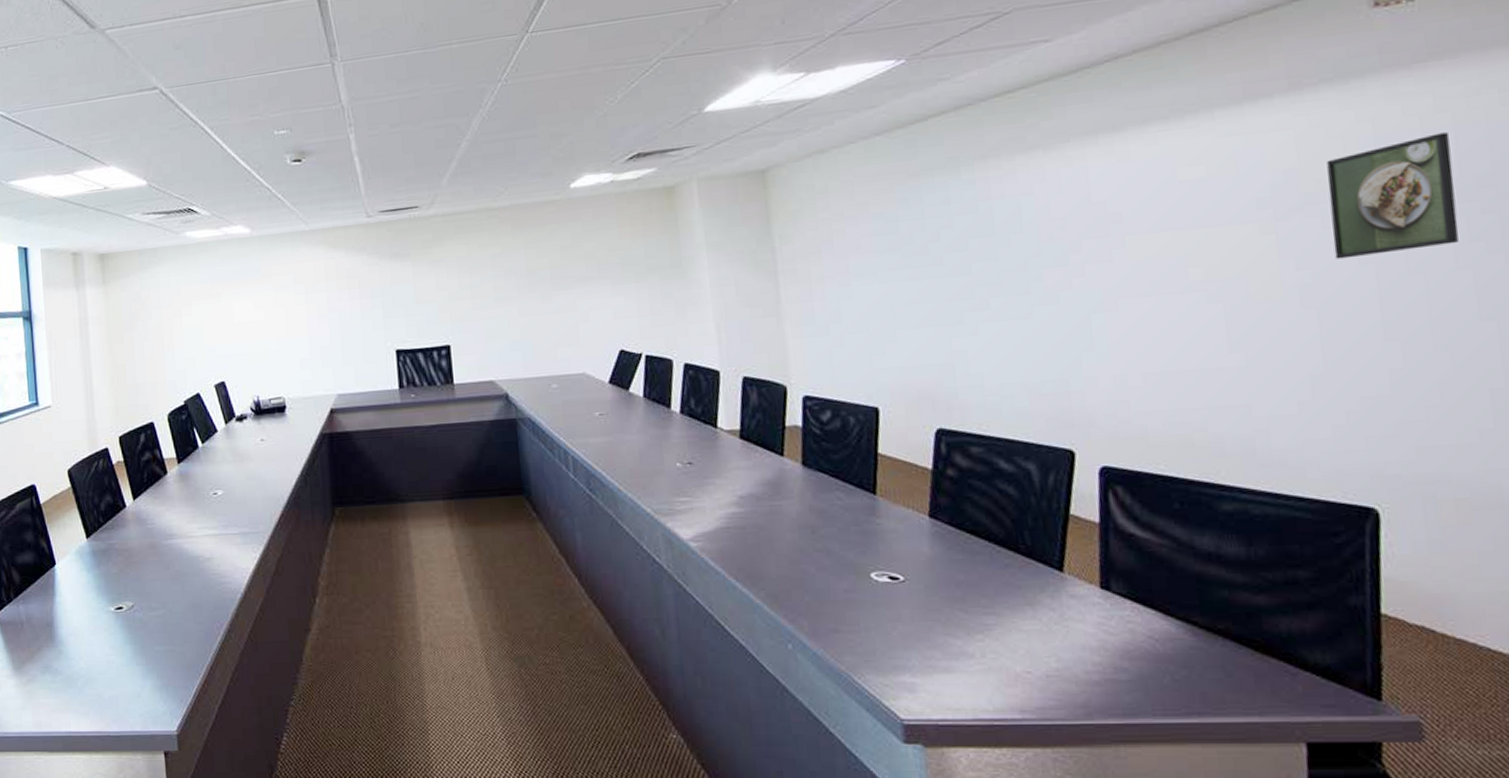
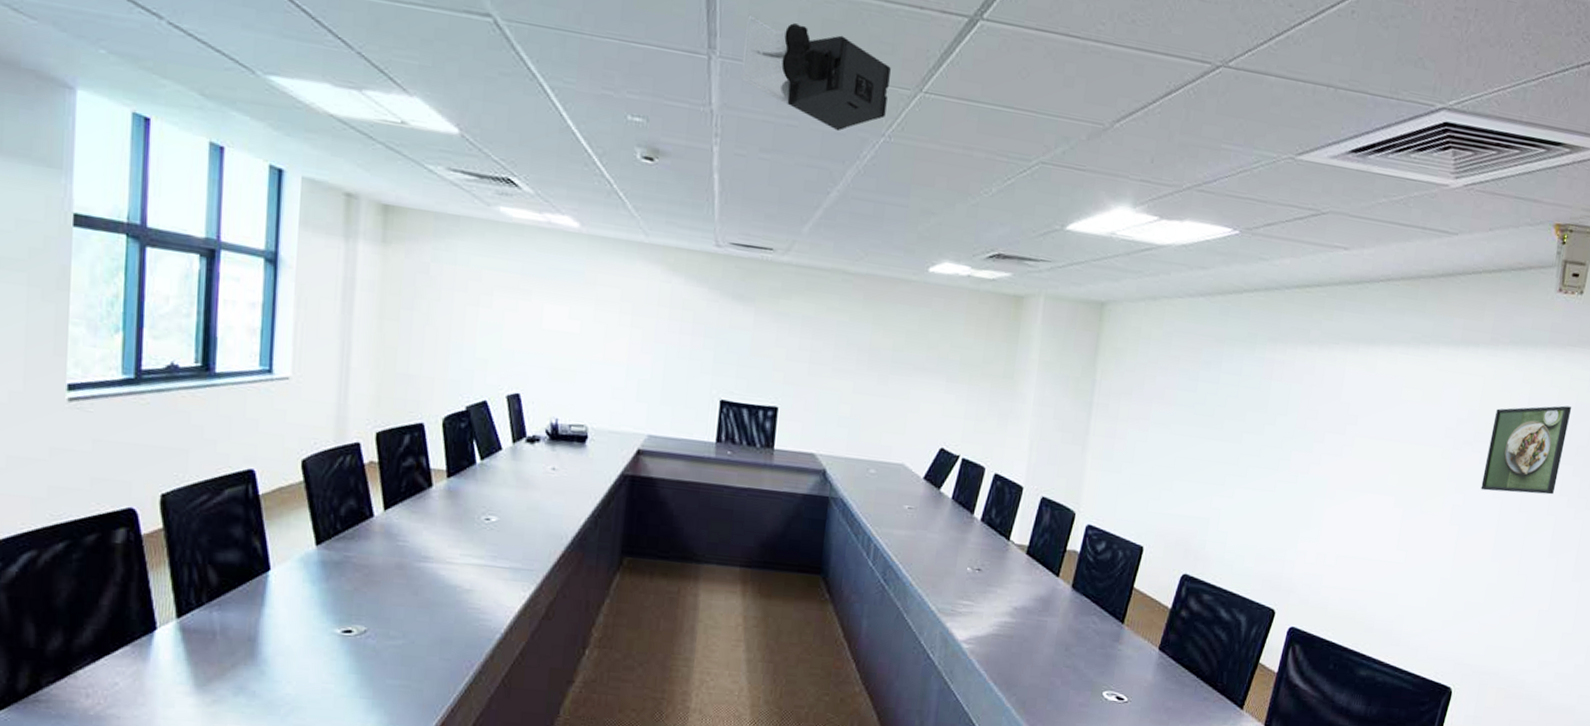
projector: none [358,9,498,90] -> present [741,14,891,132]

